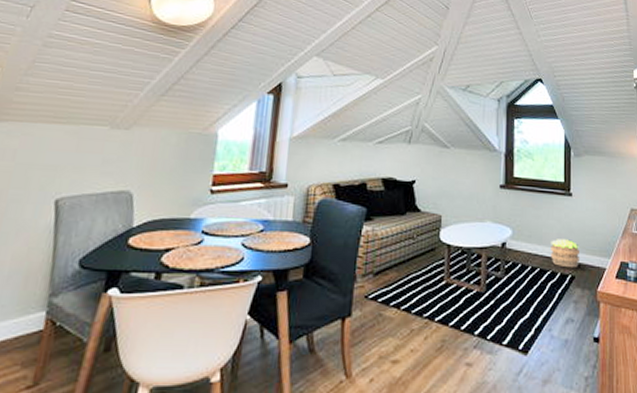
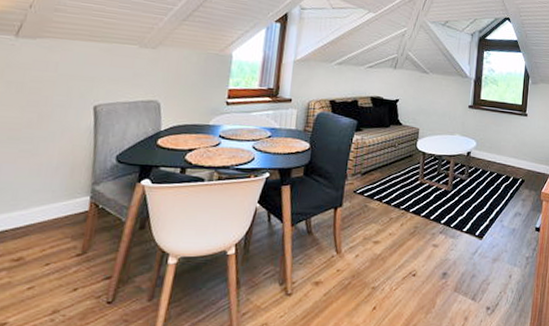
potted plant: present [551,239,581,268] -> none [506,150,530,174]

